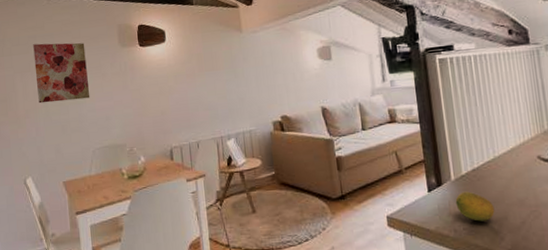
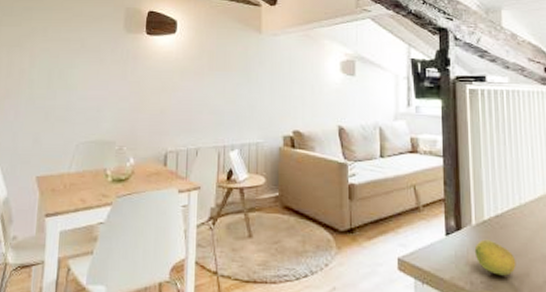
wall art: present [33,42,90,104] -> none [23,17,86,85]

